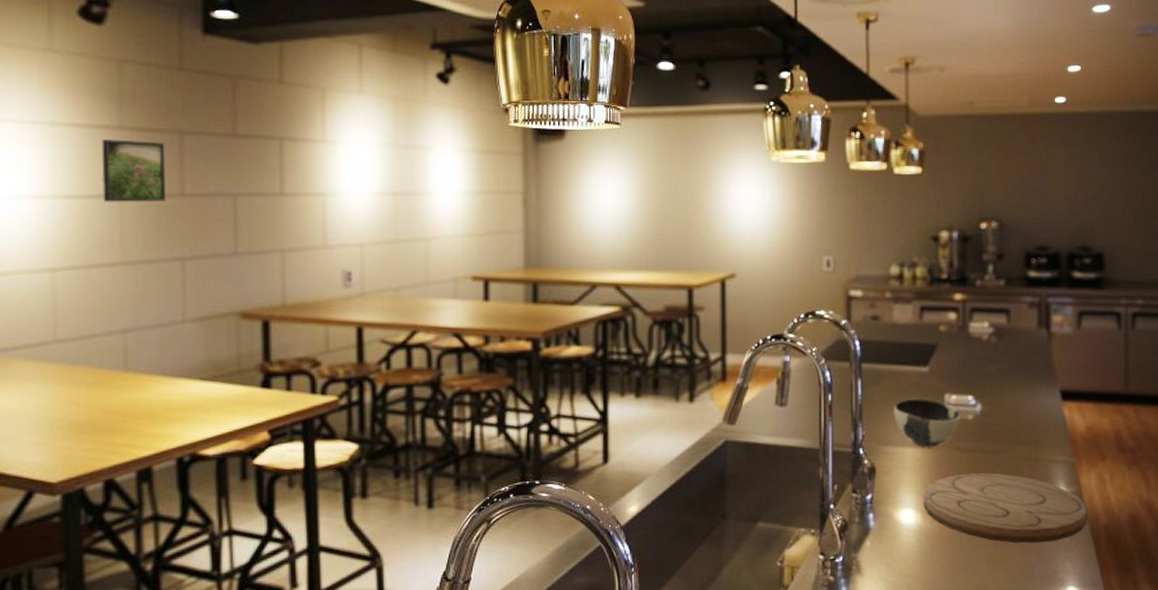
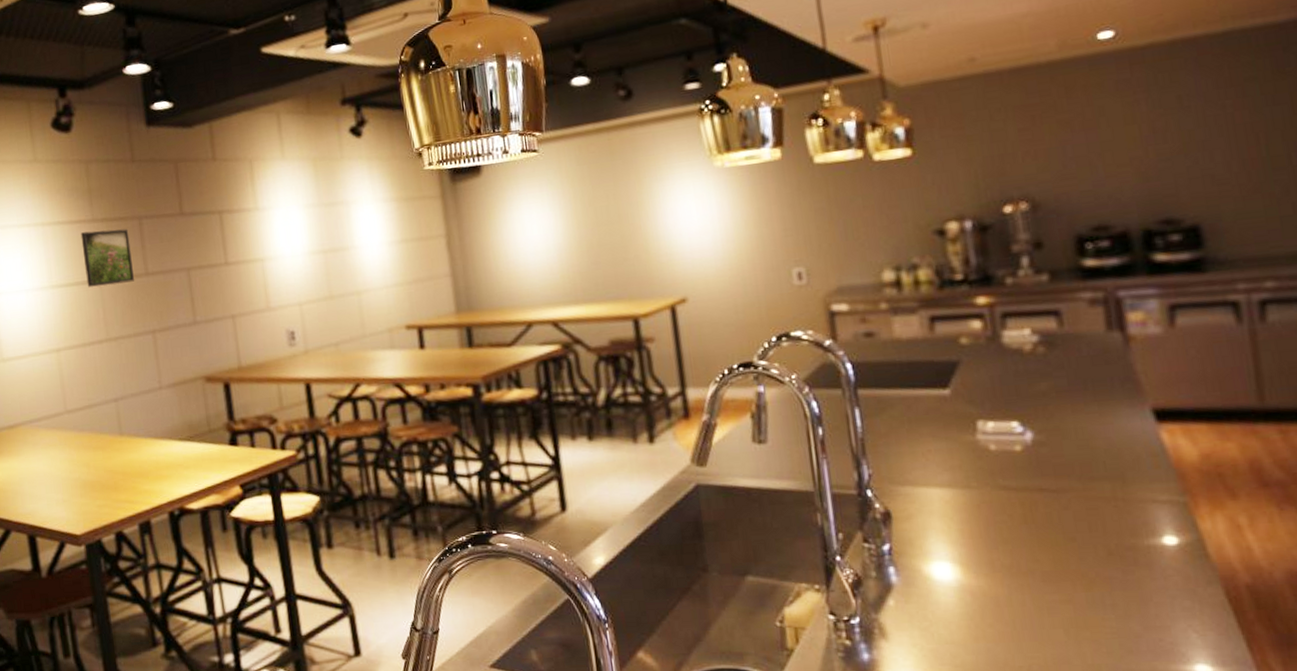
bowl: present [894,398,961,448] -> none [907,427,1005,488]
cutting board: present [923,473,1086,543] -> none [961,517,1217,606]

